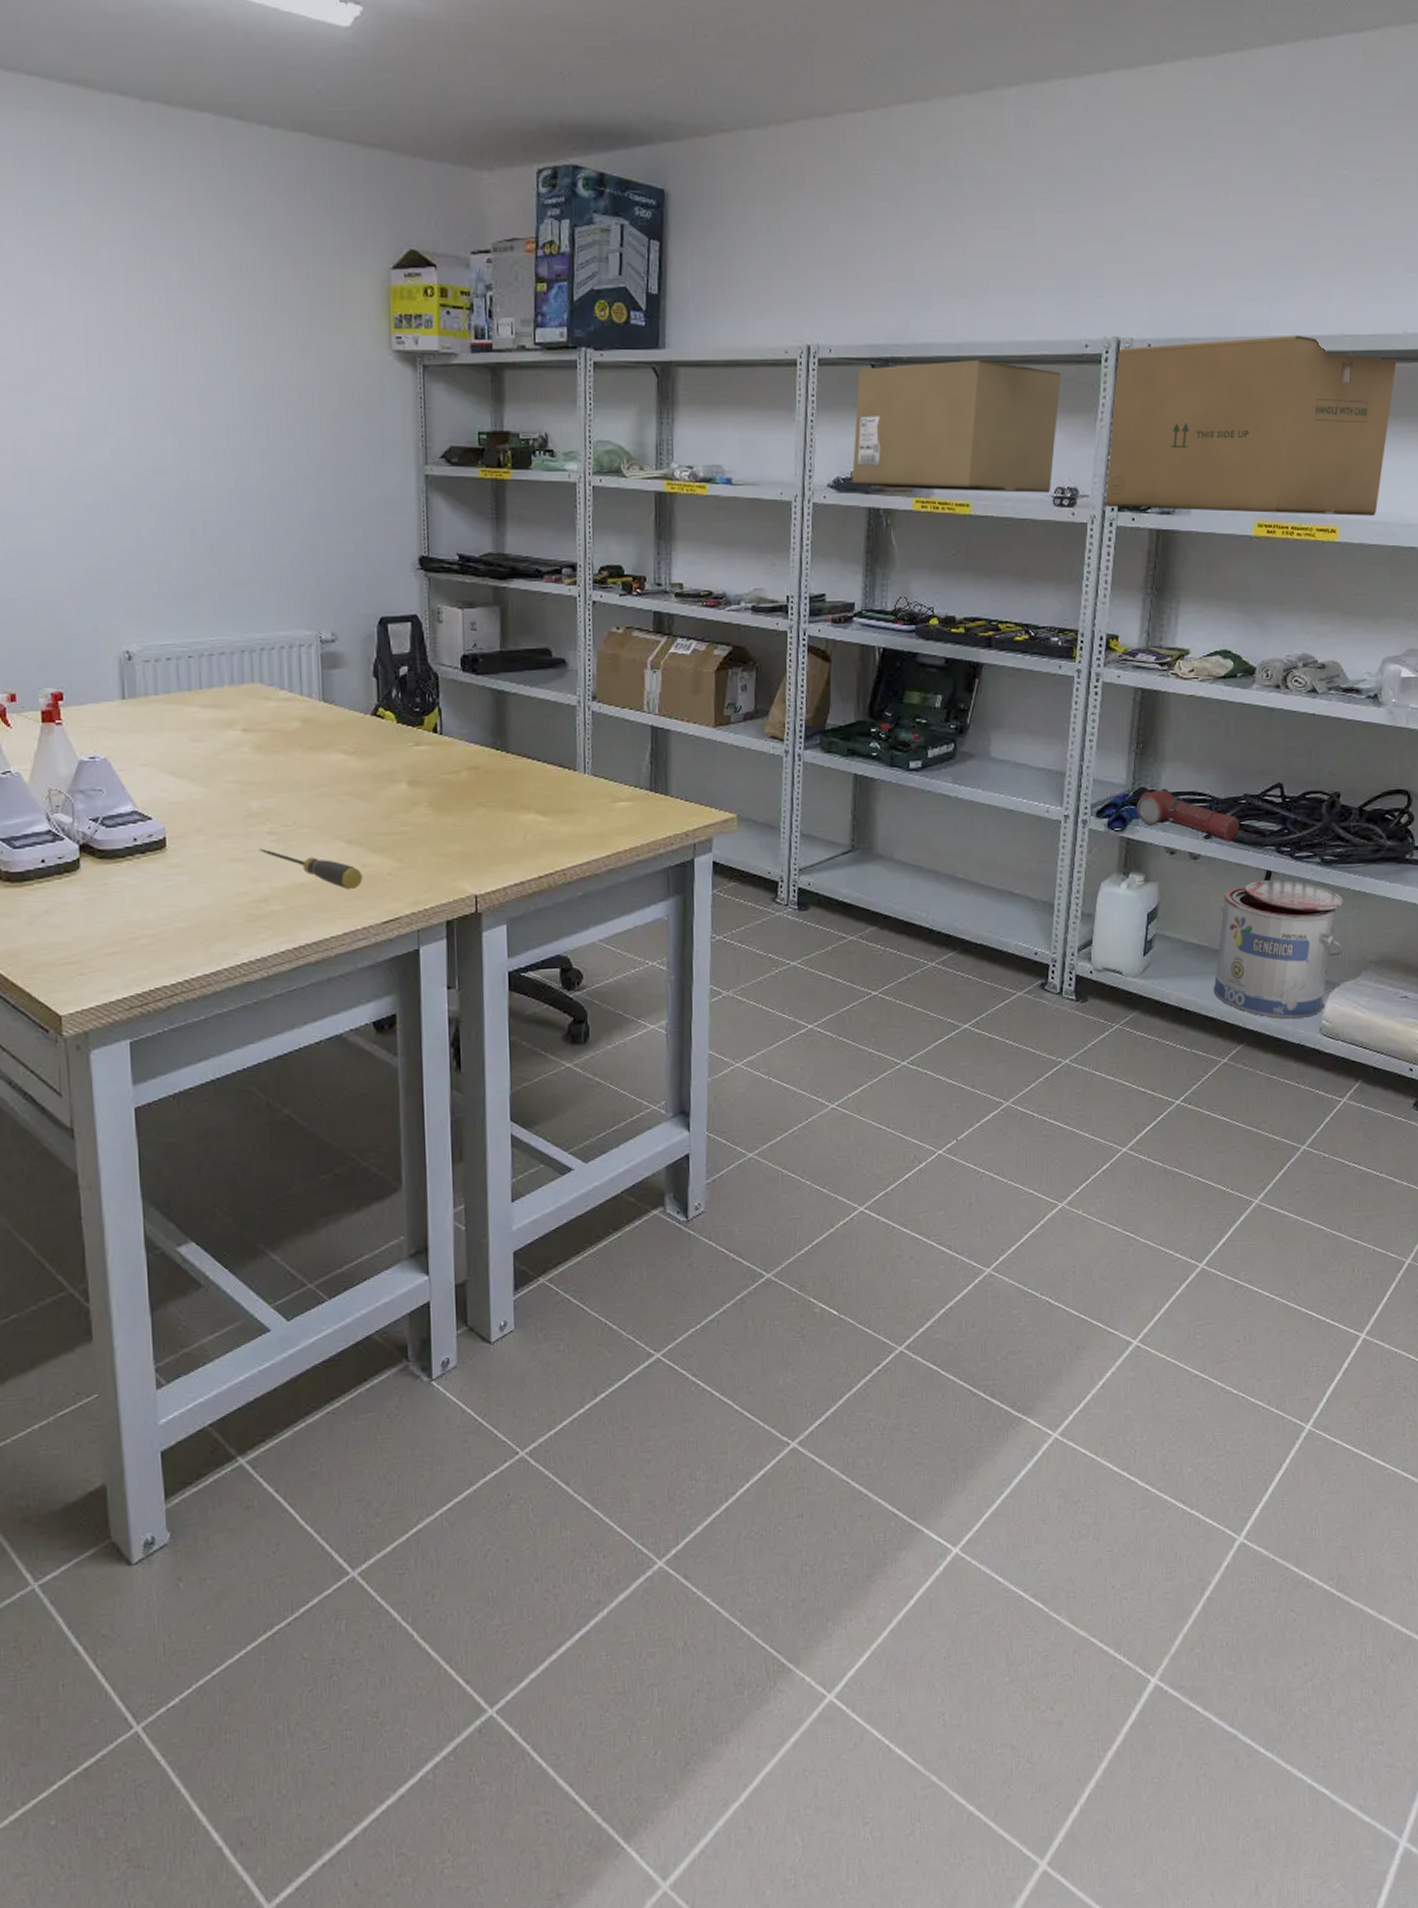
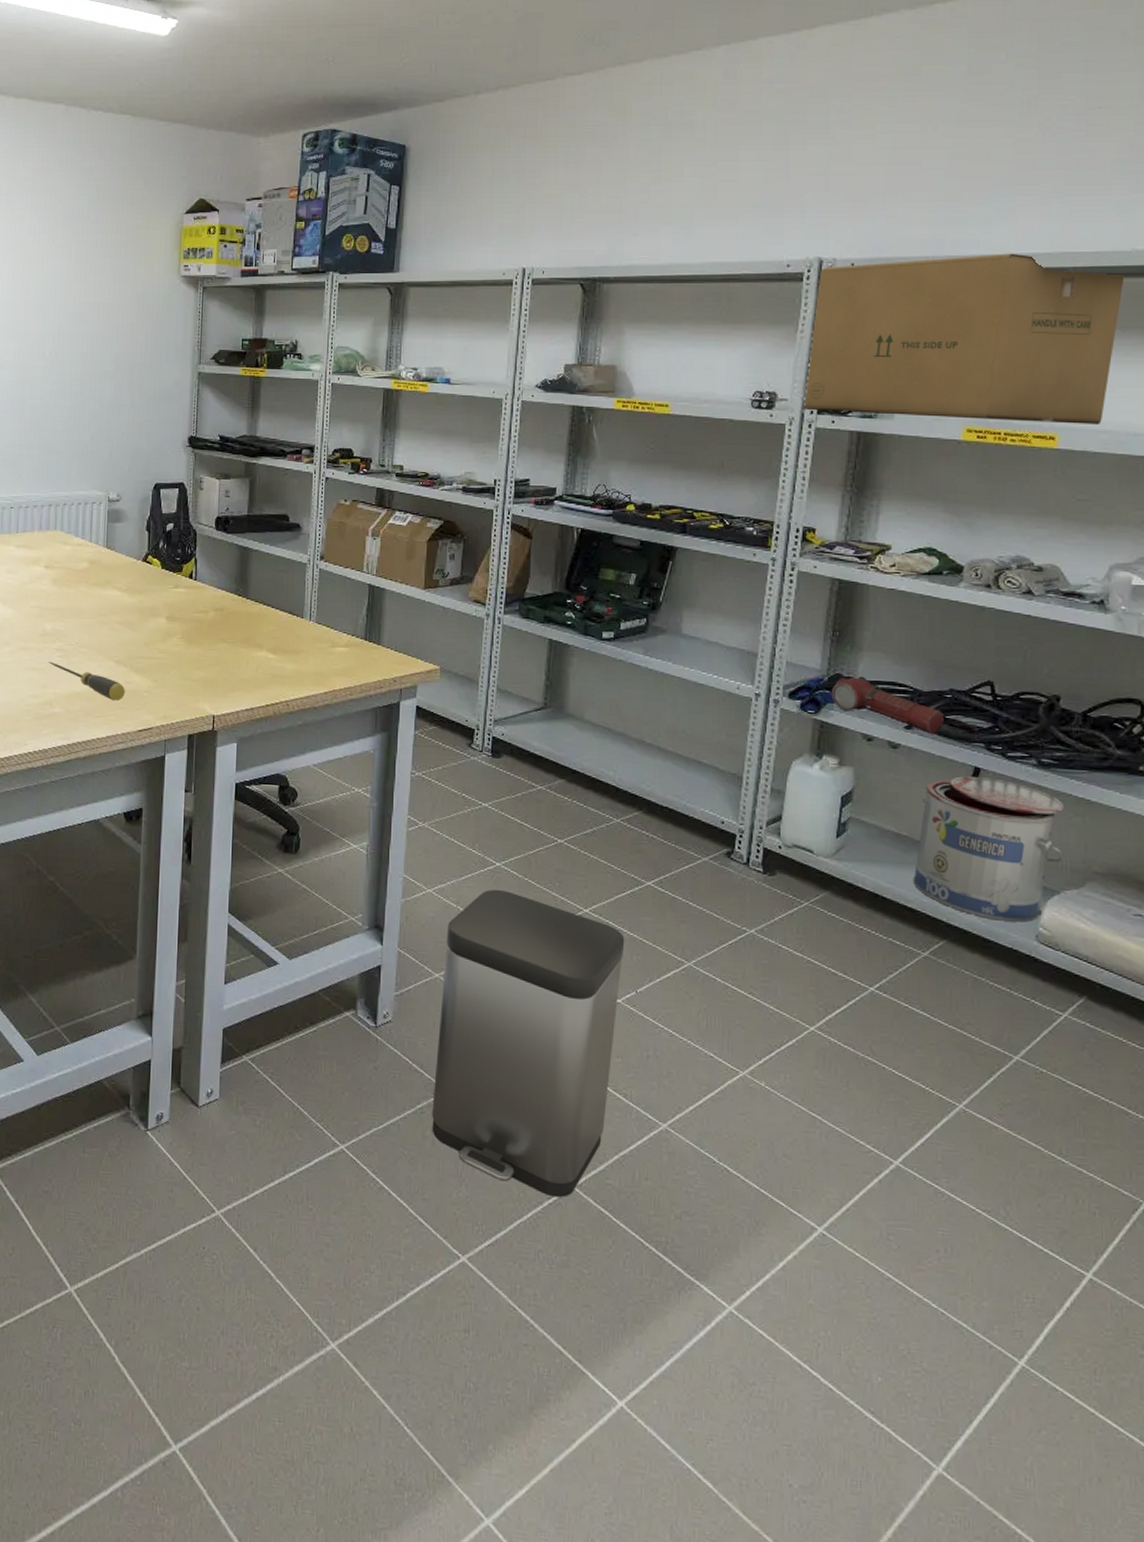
pedal bin: none [753,1054,944,1363] -> present [432,889,625,1198]
box: present [852,359,1061,493] -> none [558,278,762,396]

